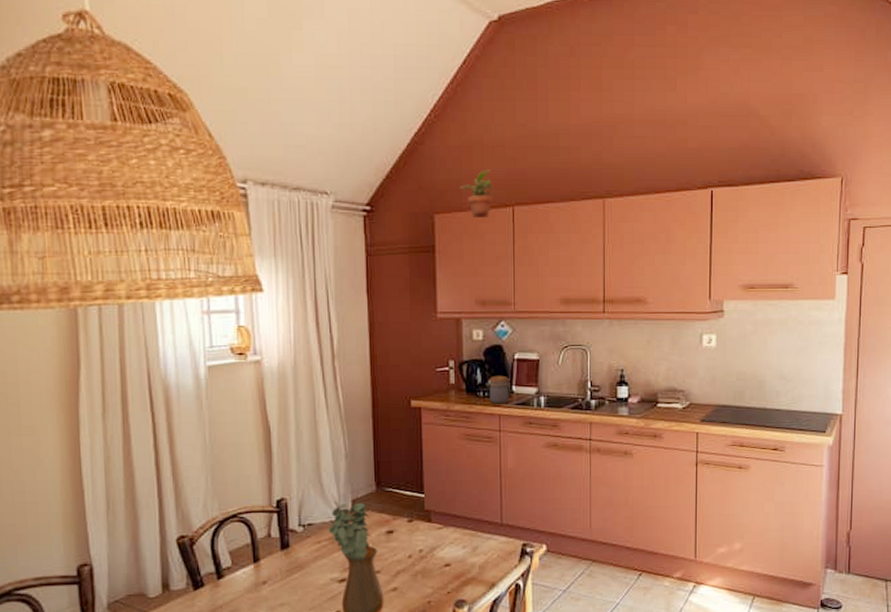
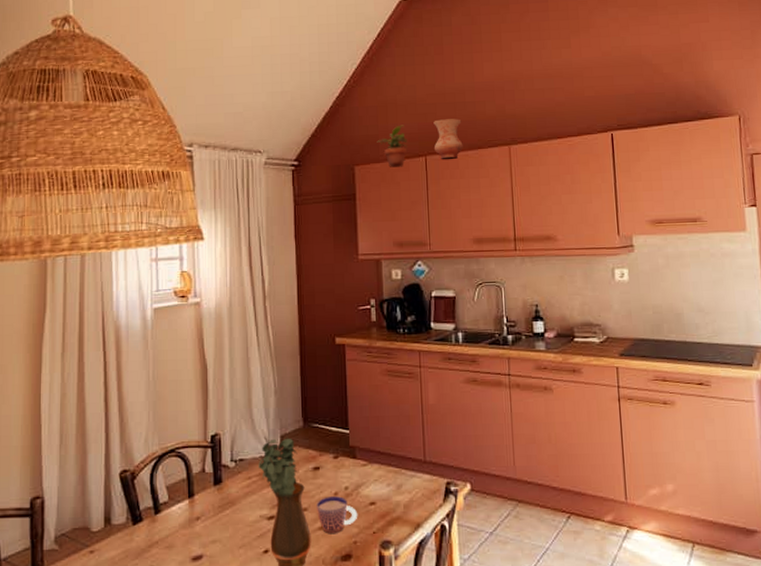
cup: none [390,559,433,594] -> present [317,496,358,533]
jar: present [489,375,512,404] -> none [408,312,430,341]
ceramic jug: none [523,165,554,212] -> present [433,118,463,160]

